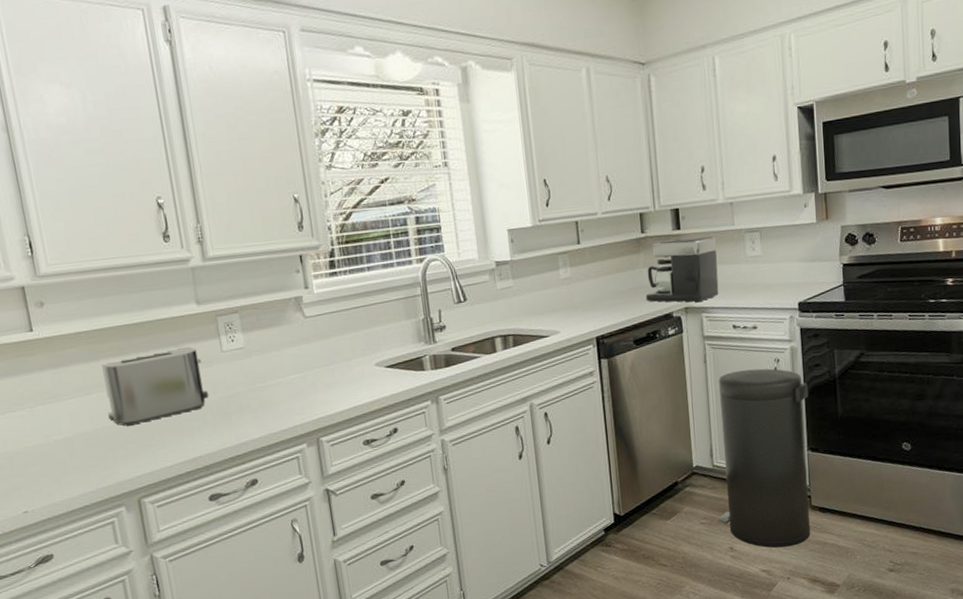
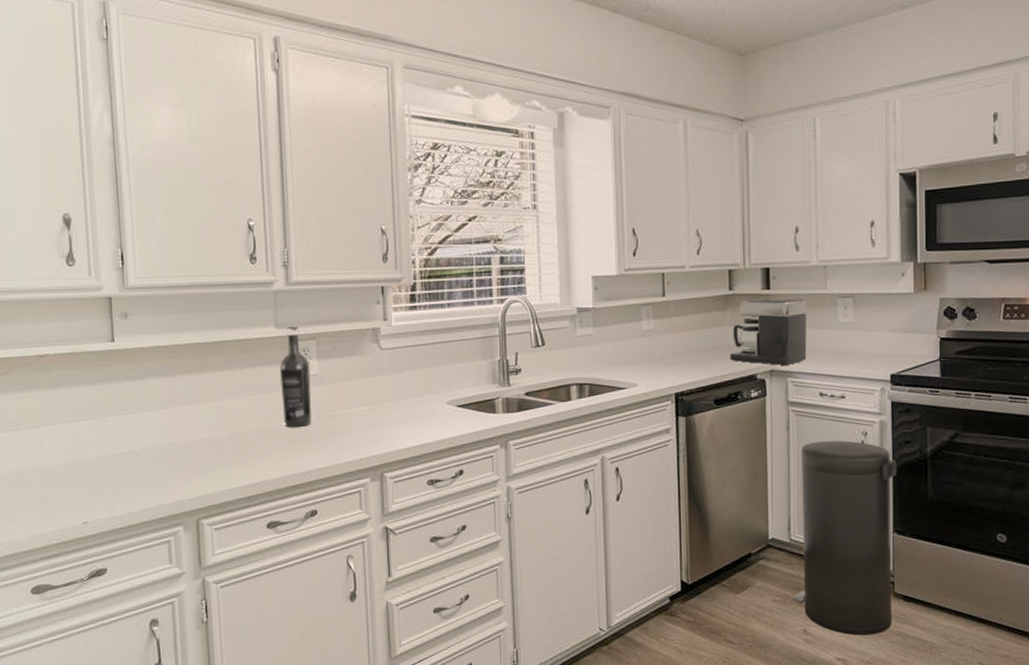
toaster: present [102,345,209,426] -> none [176,368,278,444]
wine bottle: none [204,300,243,402] -> present [279,325,312,427]

